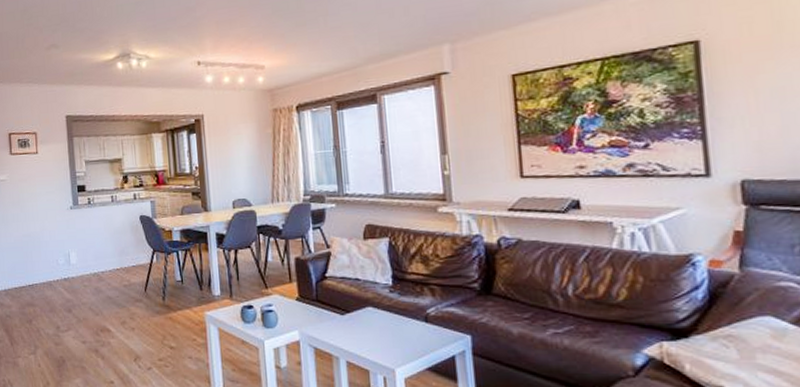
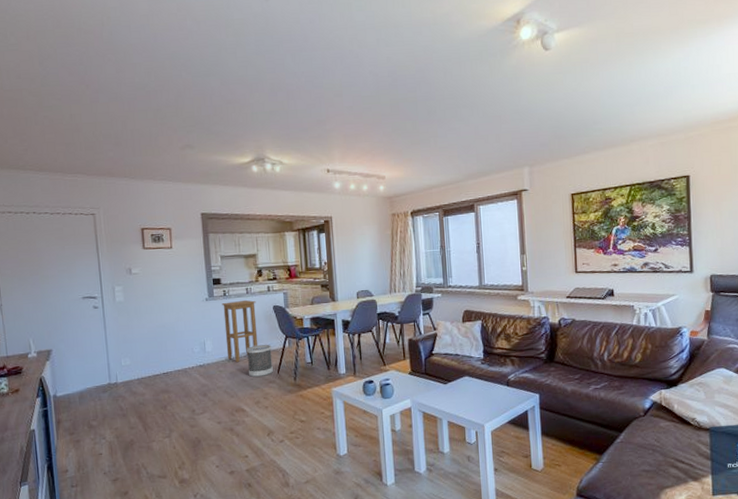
stool: none [86,208,124,277] -> present [222,299,258,362]
wastebasket: none [111,258,140,295] -> present [246,344,273,378]

